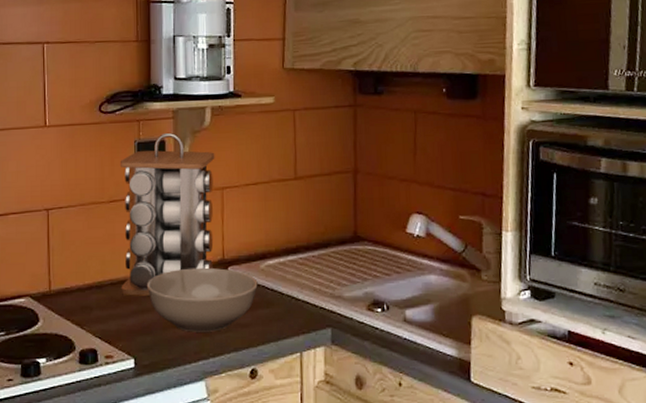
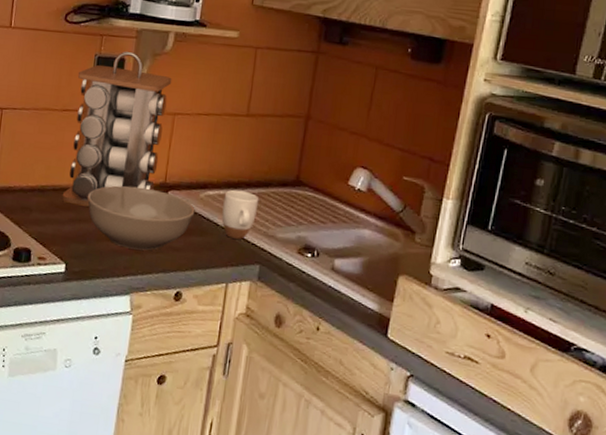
mug: none [285,255,321,305] -> present [222,190,259,240]

